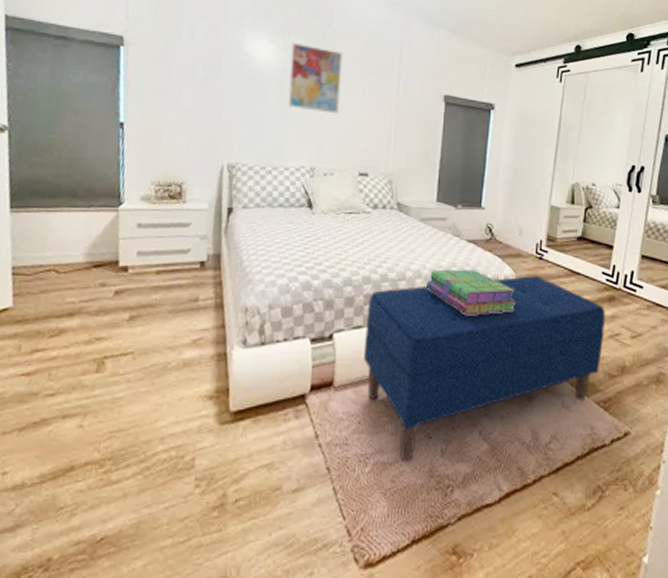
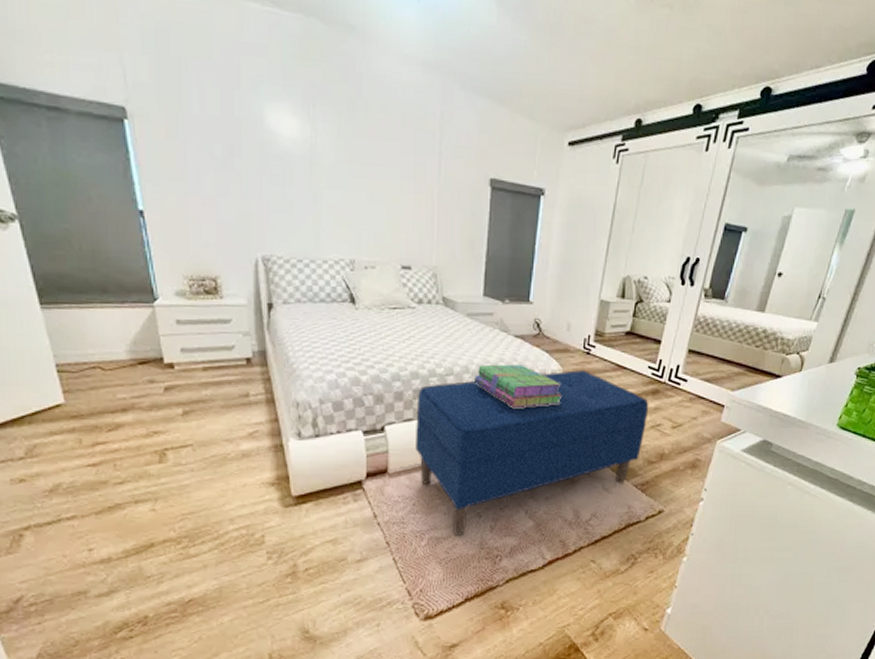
wall art: present [287,42,343,114] -> none [317,114,377,200]

